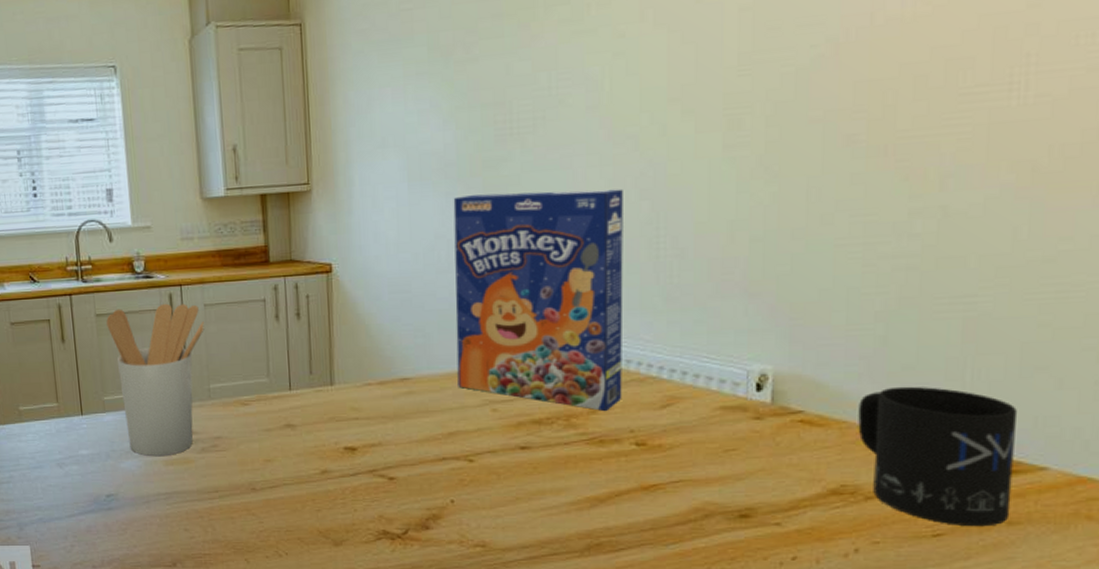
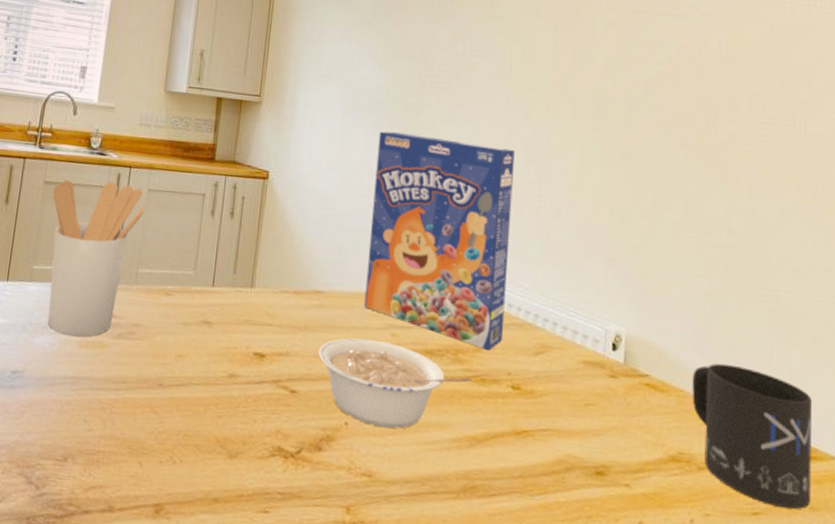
legume: none [412,418,588,500] -> present [317,338,471,429]

